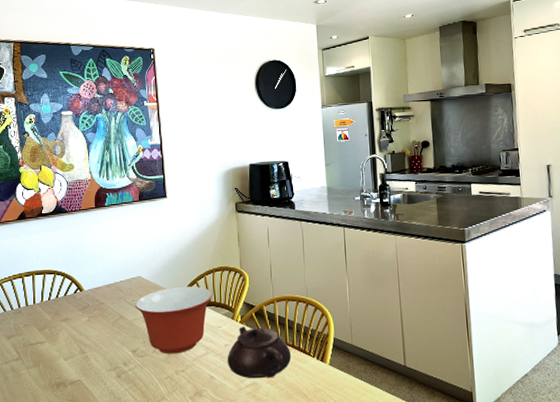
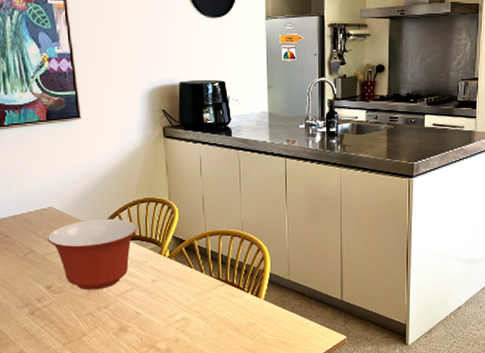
teapot: present [227,327,291,379] -> none [154,262,223,314]

